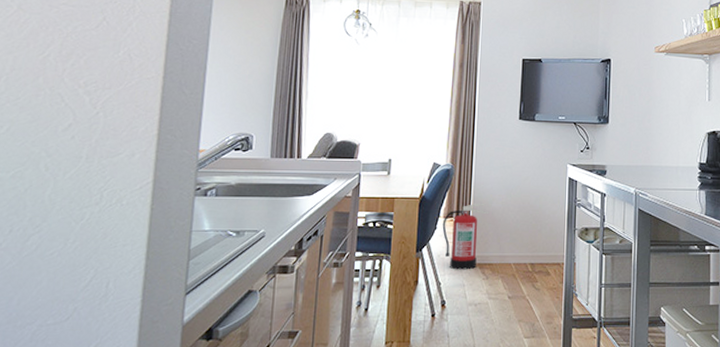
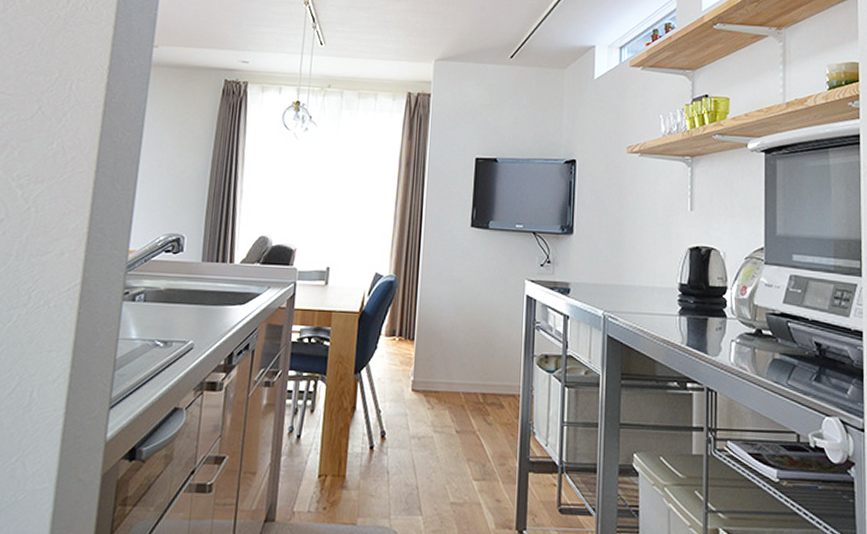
fire extinguisher: present [442,203,488,270] -> none [383,320,435,397]

